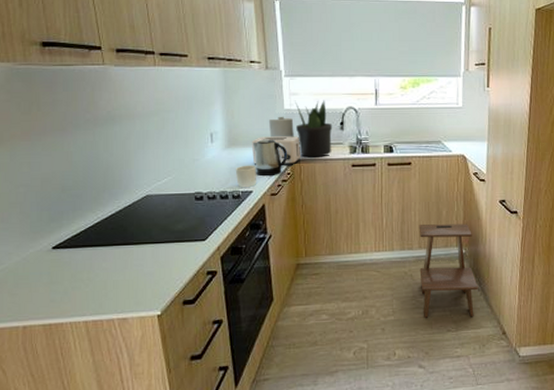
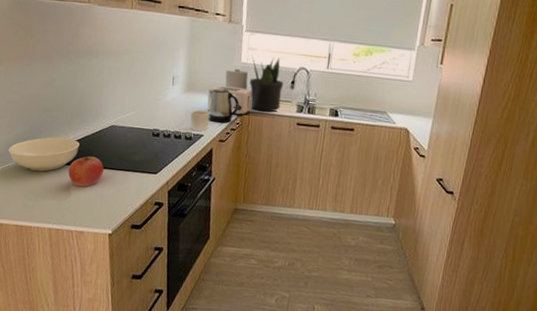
bowl: none [23,216,111,259] -> present [8,137,80,172]
fruit: none [100,233,143,268] -> present [68,156,104,187]
step stool: present [419,224,478,318] -> none [346,190,405,288]

